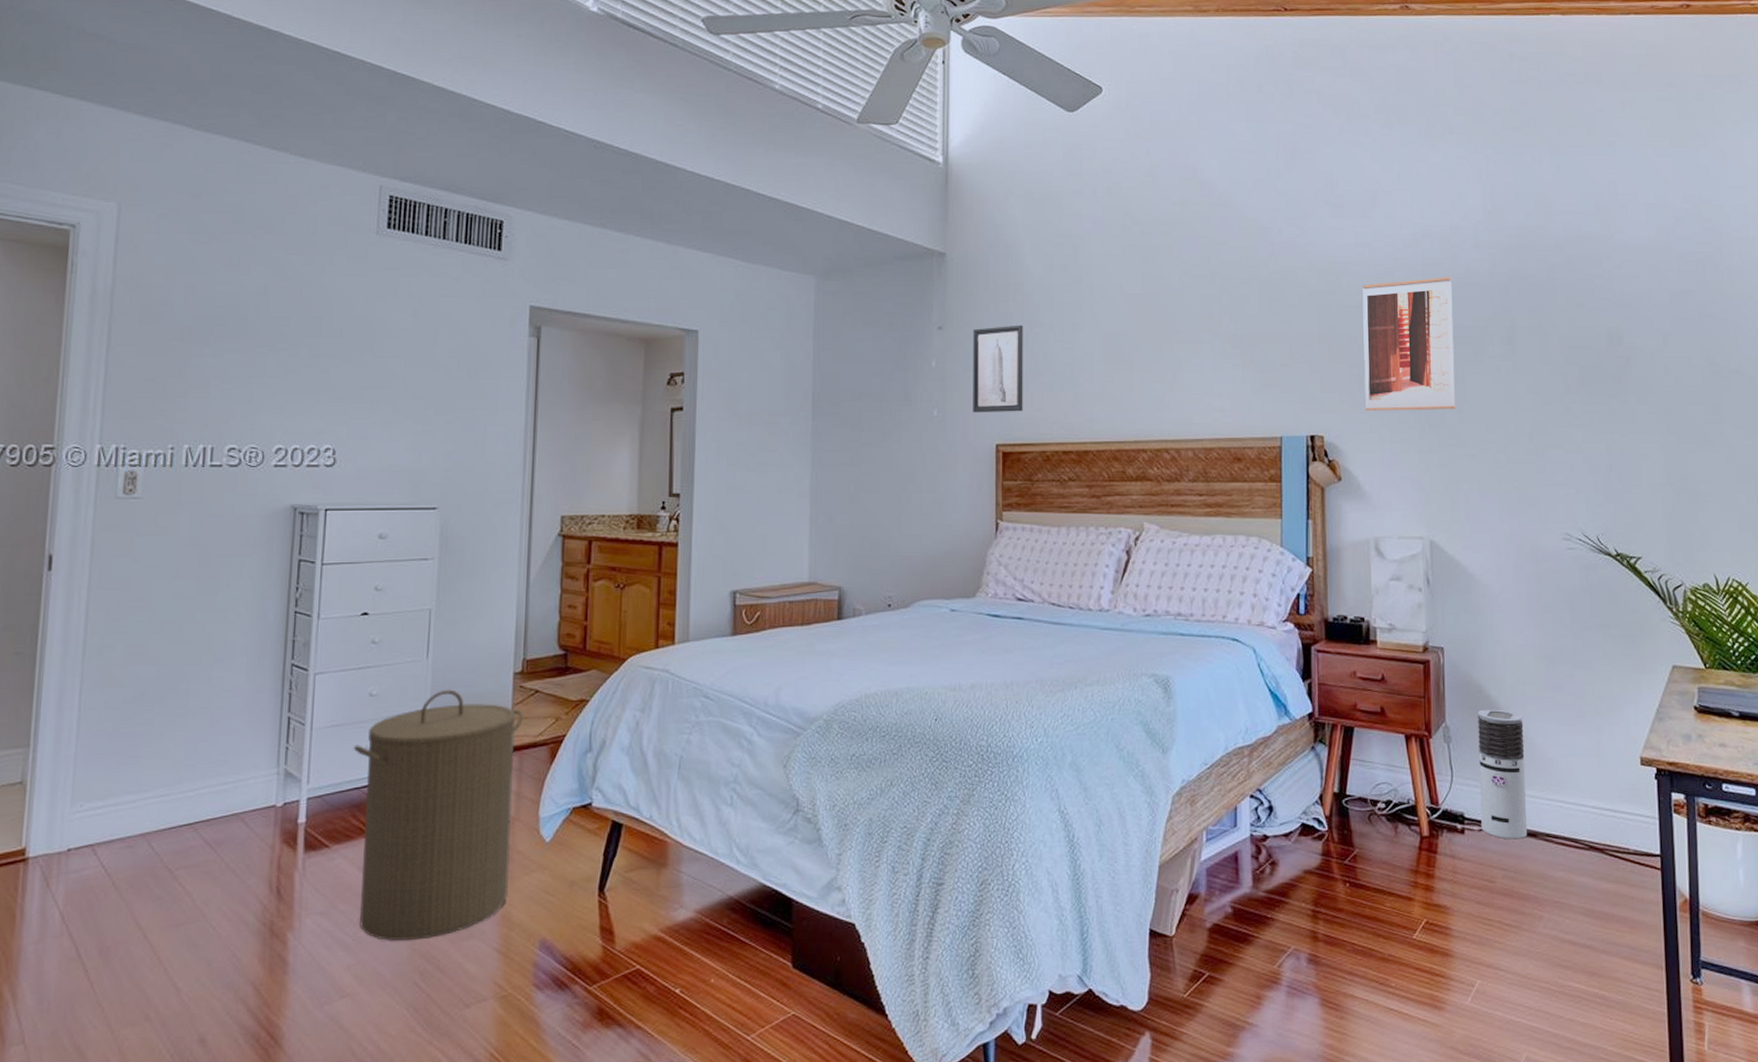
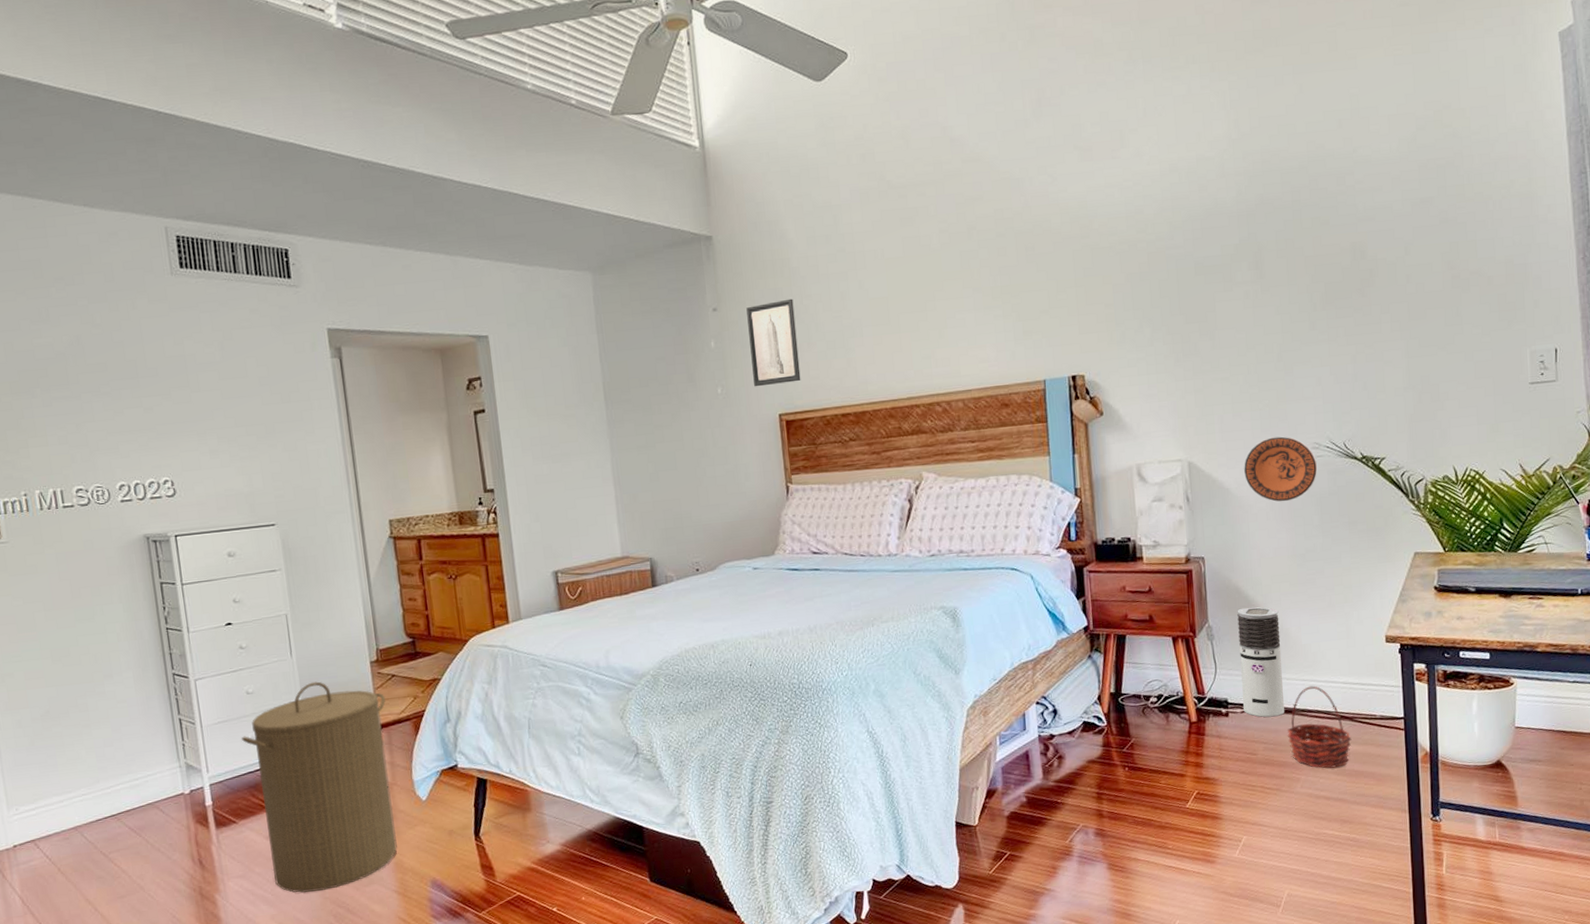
wall art: present [1362,277,1456,411] -> none [1113,209,1209,347]
decorative plate: none [1490,523,1568,595] -> present [1244,436,1317,502]
basket: none [1529,807,1602,907] -> present [1287,685,1352,769]

